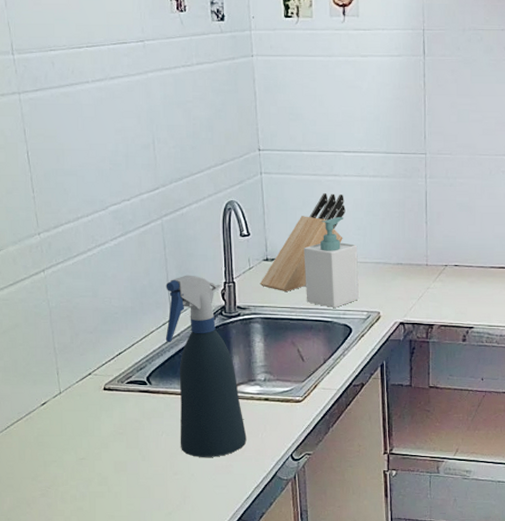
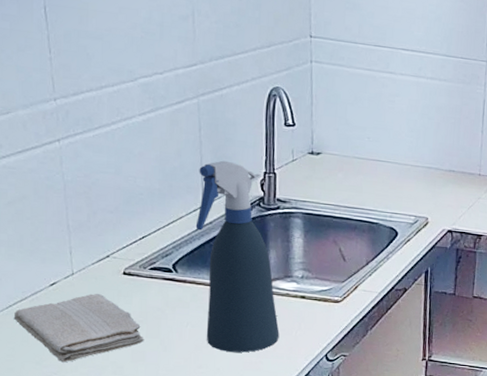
washcloth: none [11,409,125,477] -> present [13,293,144,363]
knife block: present [260,193,345,291] -> none [303,90,400,188]
soap bottle: present [304,216,360,309] -> none [351,116,410,210]

